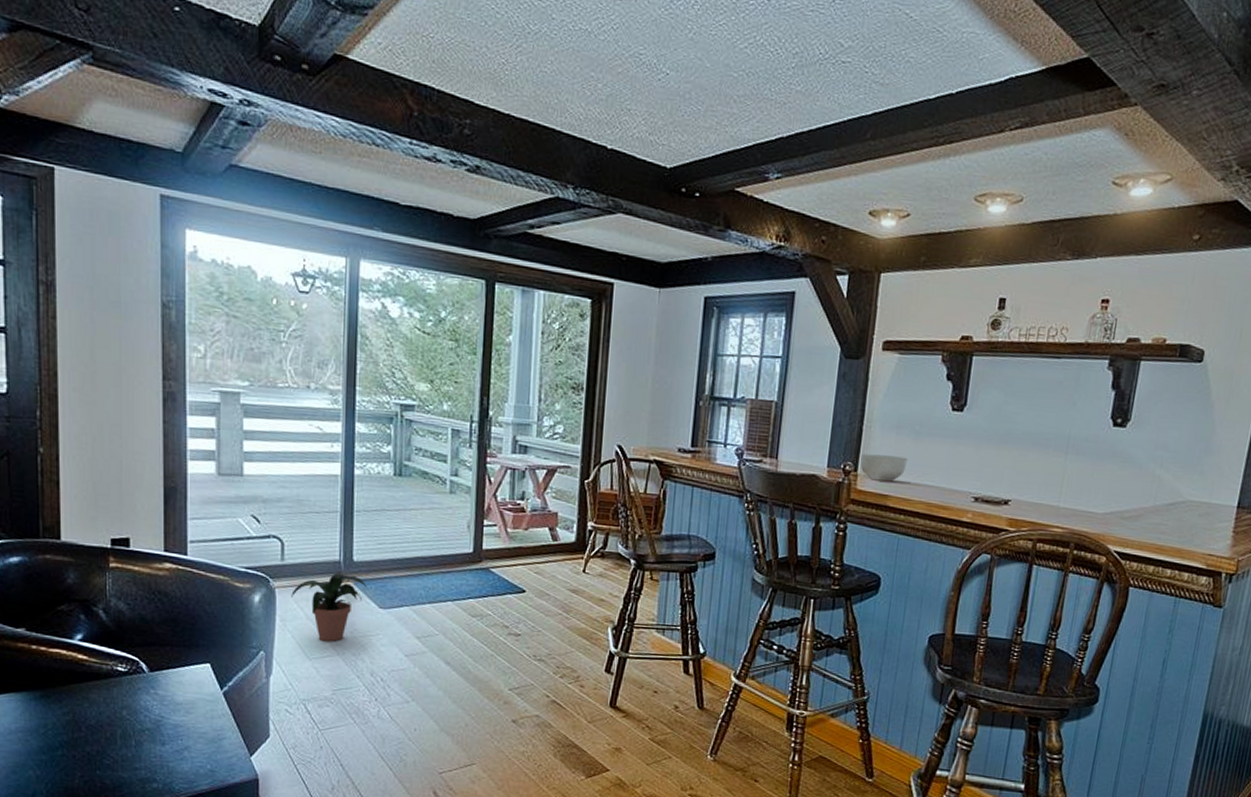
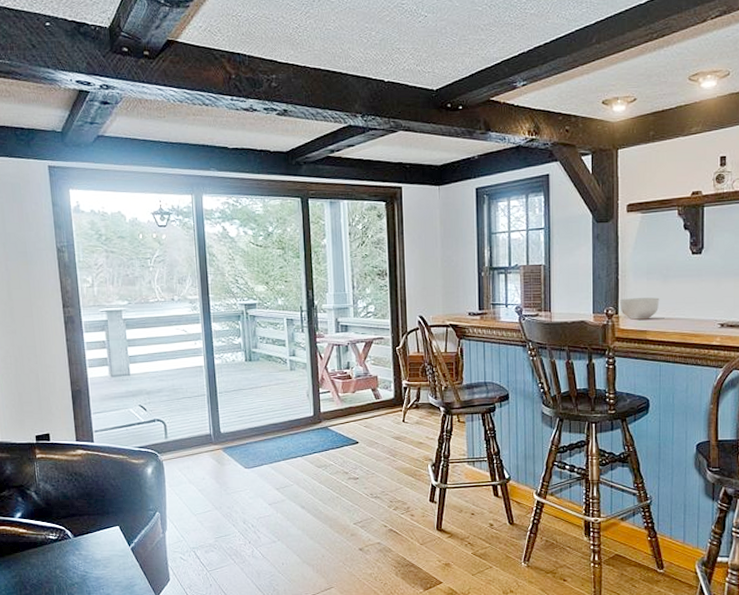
potted plant: present [291,572,368,642] -> none [176,443,234,500]

